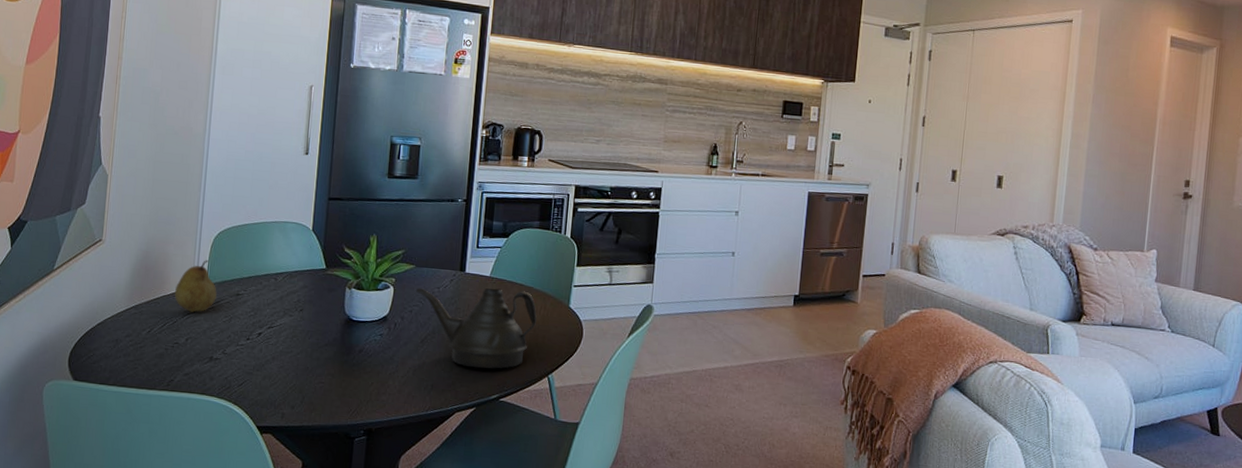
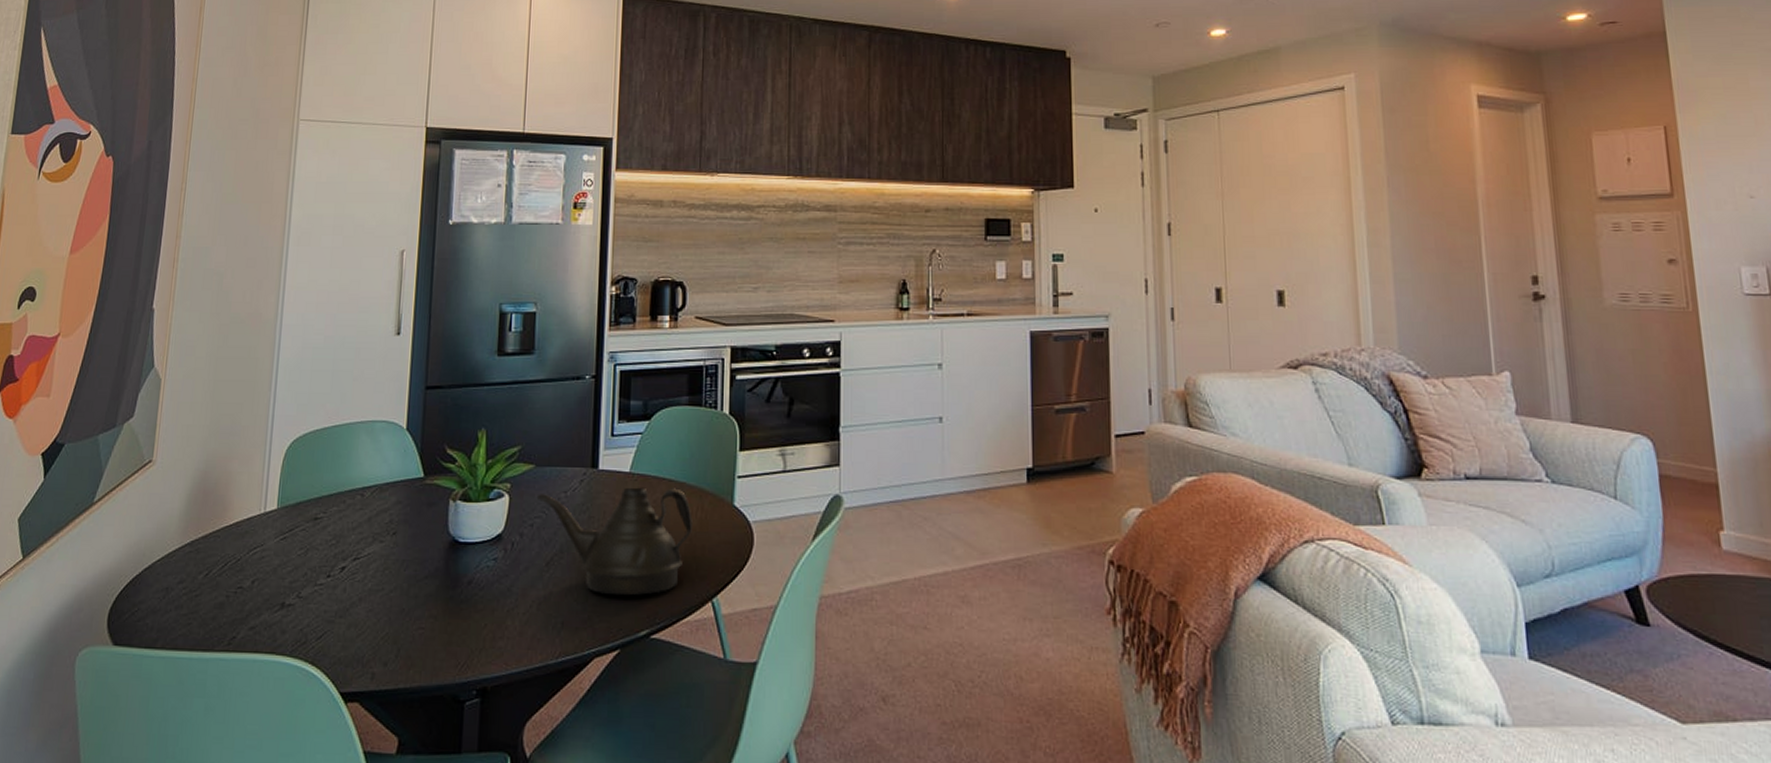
fruit: present [174,260,217,313] -> none [238,477,290,546]

